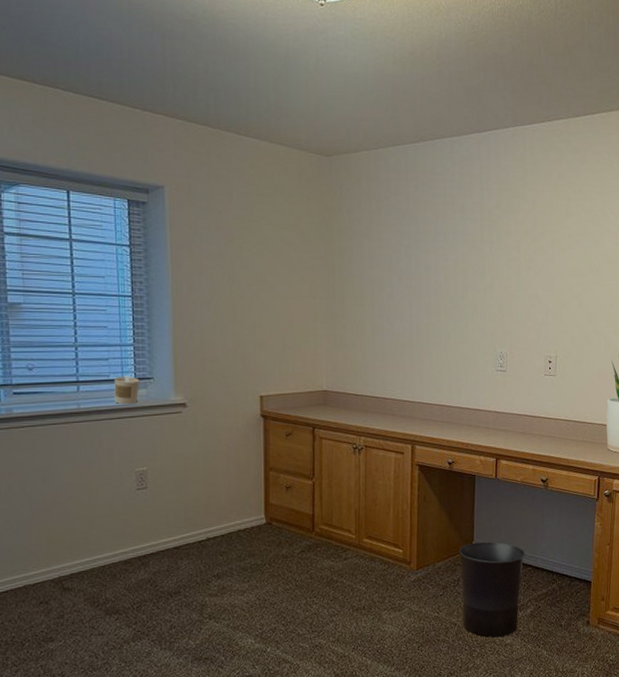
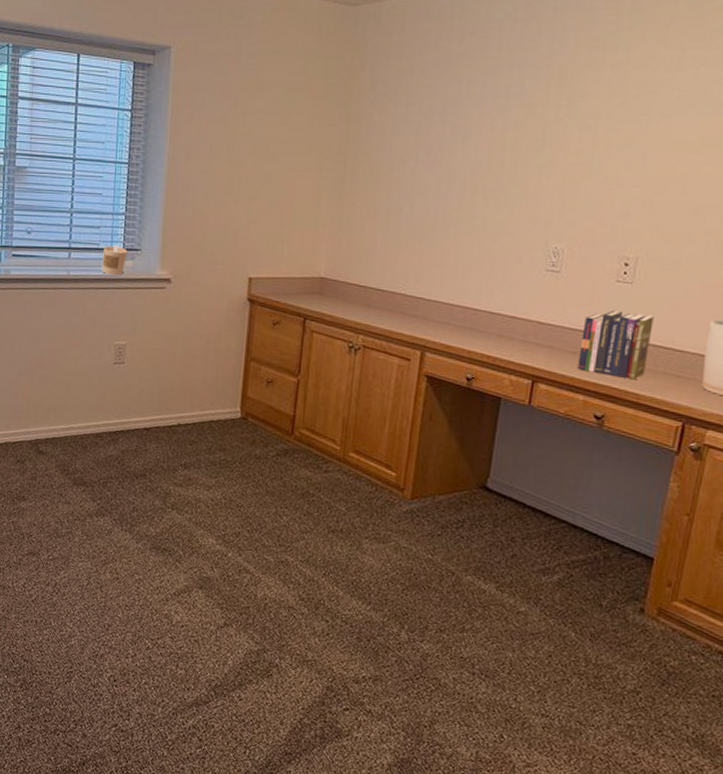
waste bin: present [460,541,526,637] -> none [462,479,560,602]
books: none [526,397,572,449] -> present [577,310,654,380]

